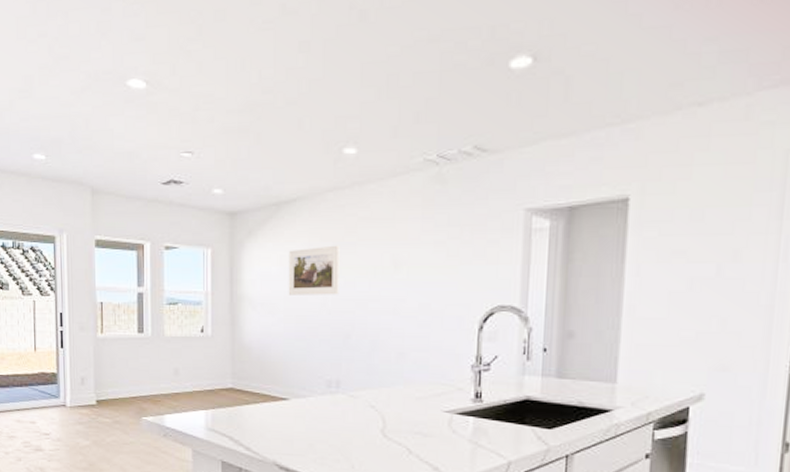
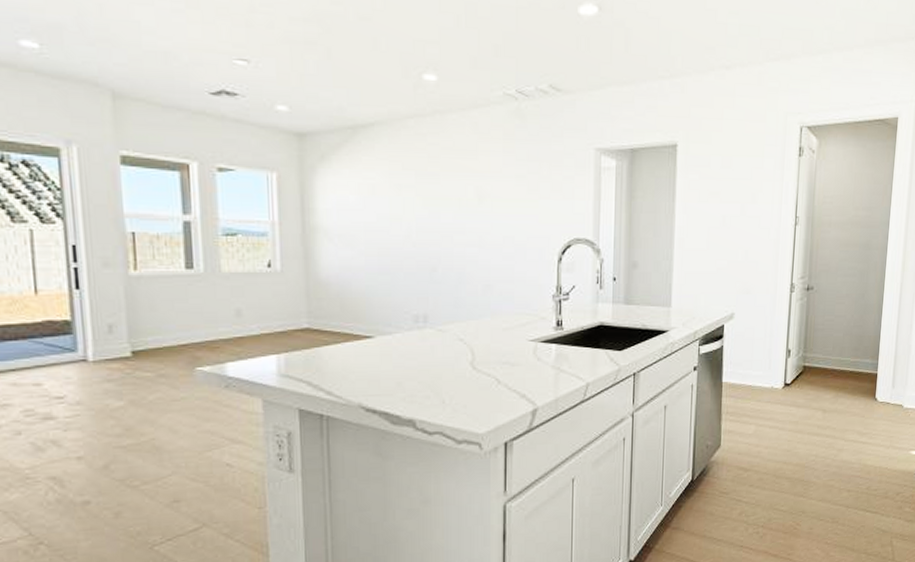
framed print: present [288,245,340,295] -> none [367,174,423,227]

